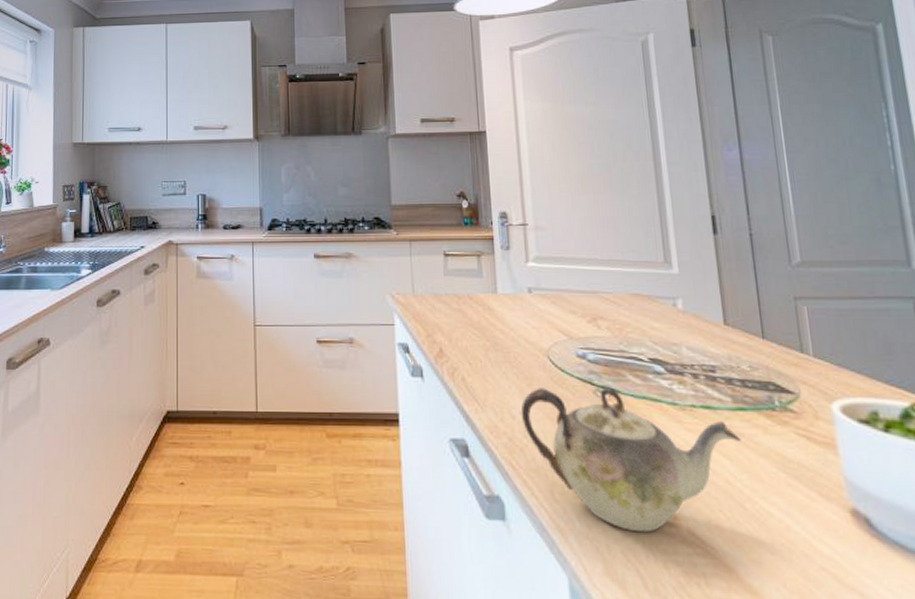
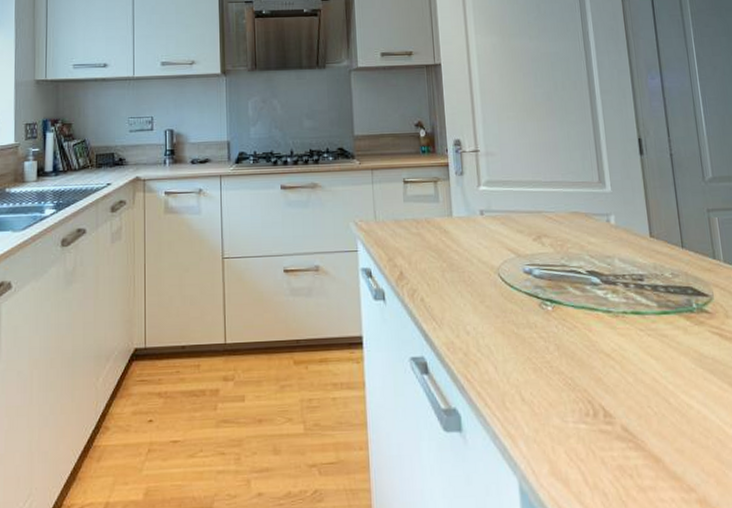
teapot: present [520,386,741,533] -> none [474,298,665,433]

